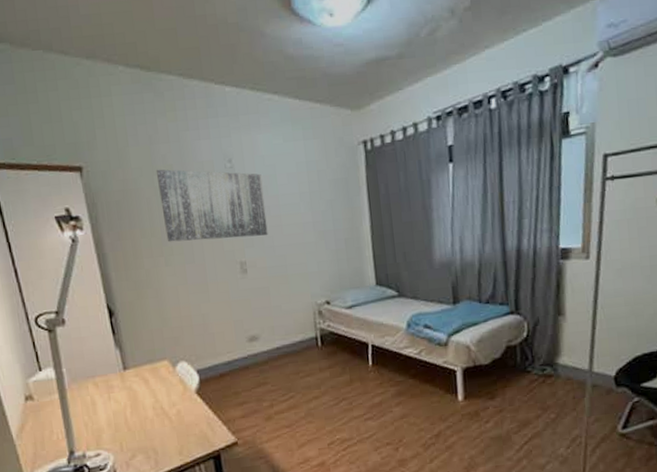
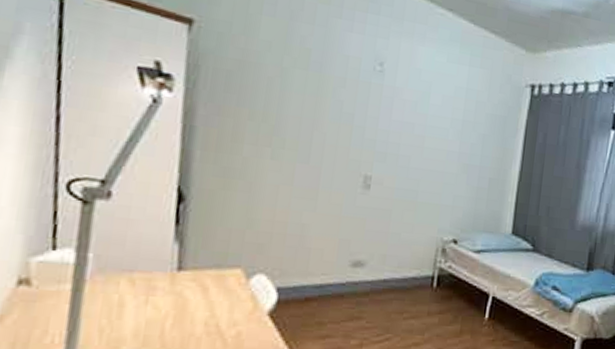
wall art: present [155,169,268,242] -> none [280,49,414,155]

